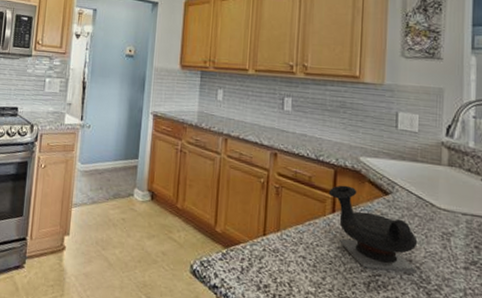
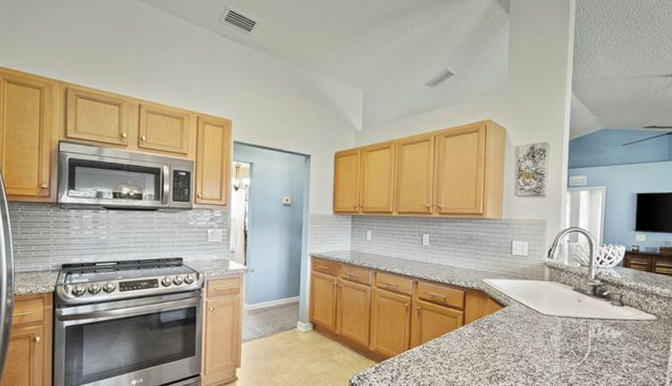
teapot: present [328,185,418,273] -> none [459,303,527,366]

